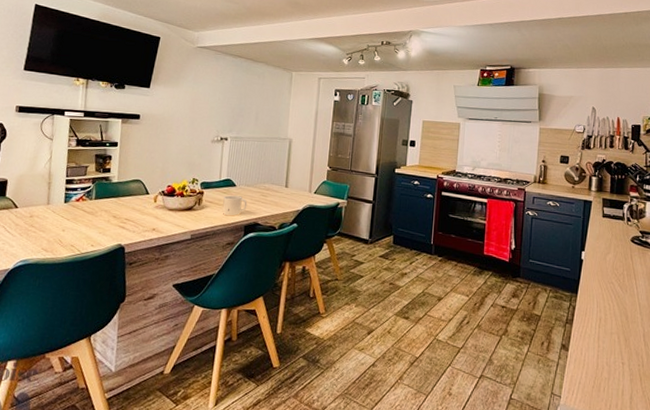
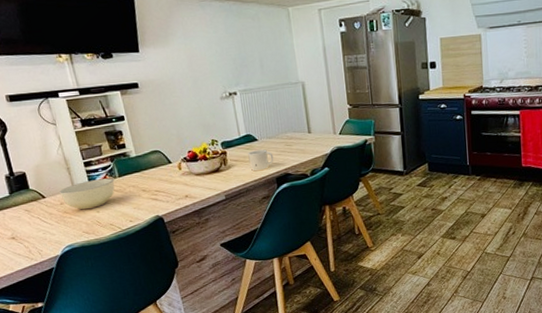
bowl: none [33,198,90,227] -> present [59,178,115,210]

